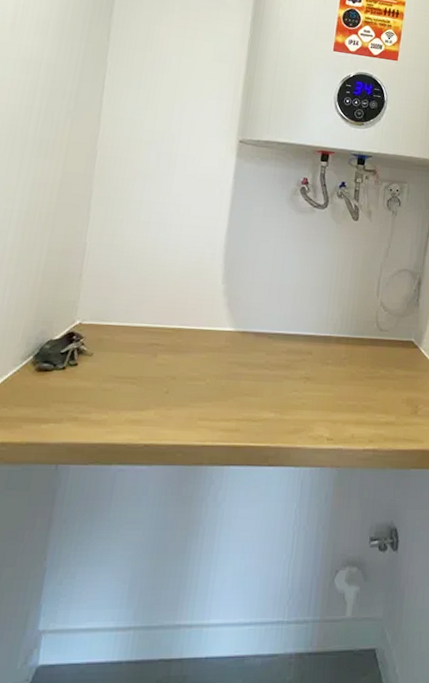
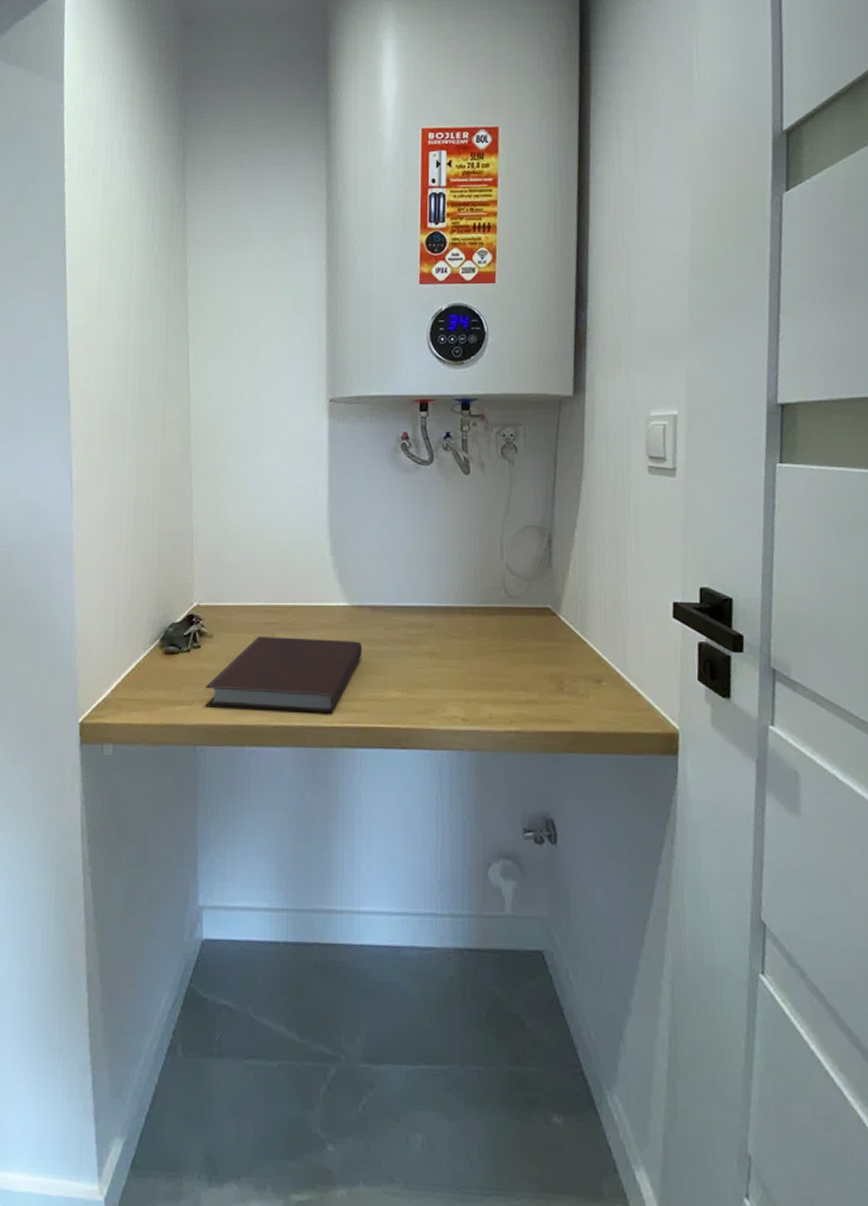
notebook: none [74,357,243,434] -> present [205,636,362,715]

